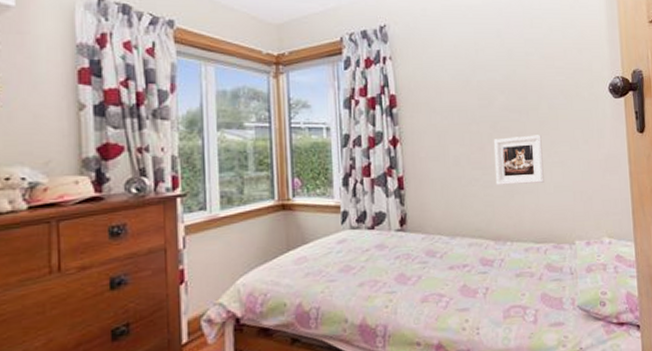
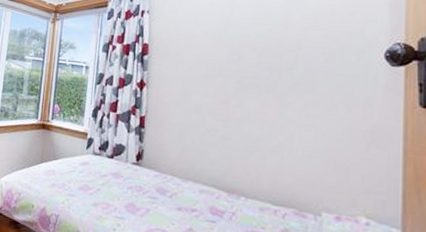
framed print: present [493,135,544,185] -> none [236,93,294,145]

